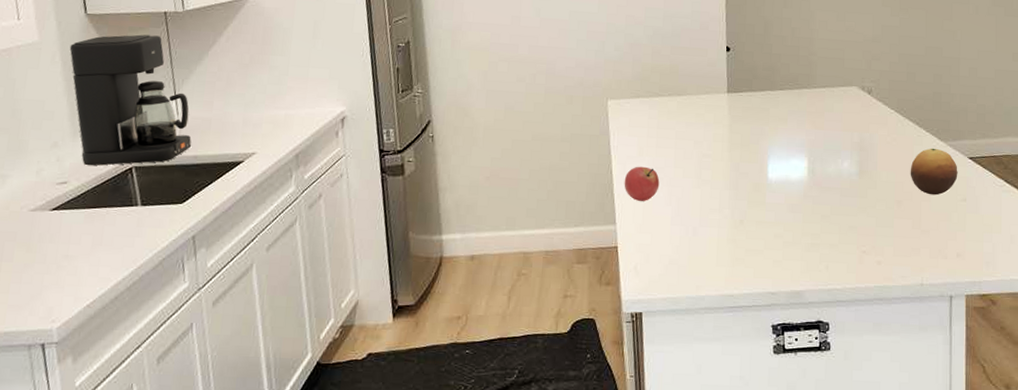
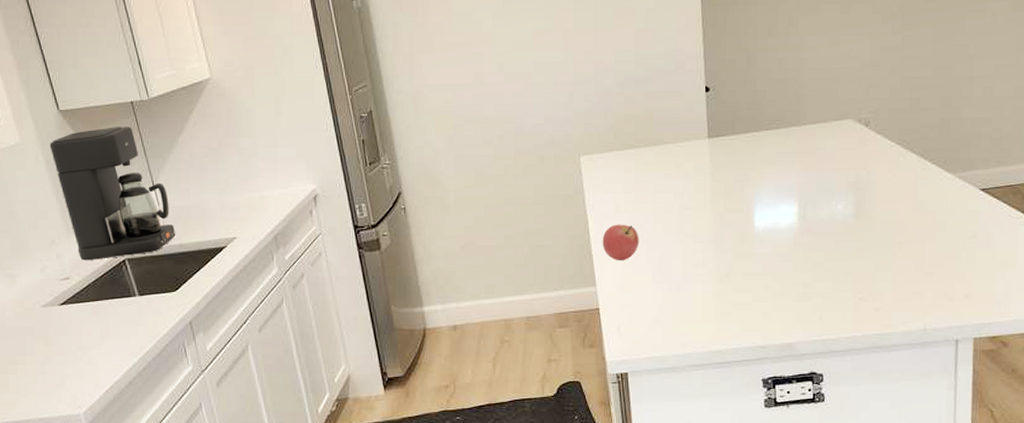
fruit: present [910,148,958,195] -> none [912,181,968,234]

